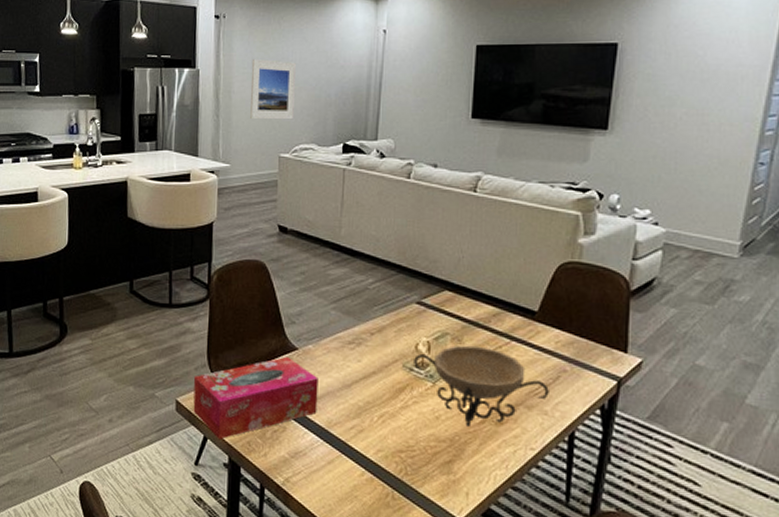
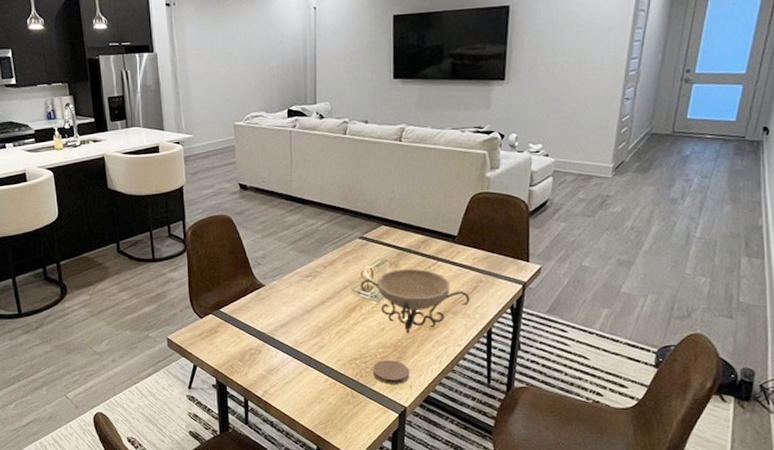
tissue box: present [193,356,319,439] -> none [180,292,286,366]
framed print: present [250,58,296,120] -> none [202,40,243,95]
coaster: none [420,457,467,490] -> present [372,360,410,384]

